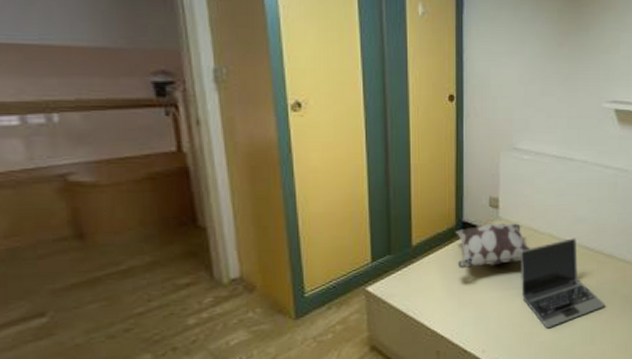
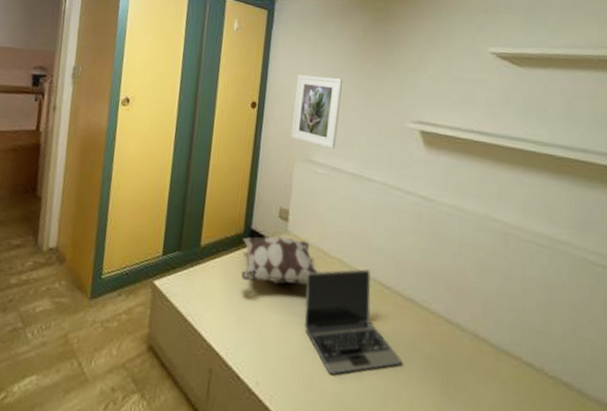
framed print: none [493,62,542,135] -> present [290,74,344,149]

